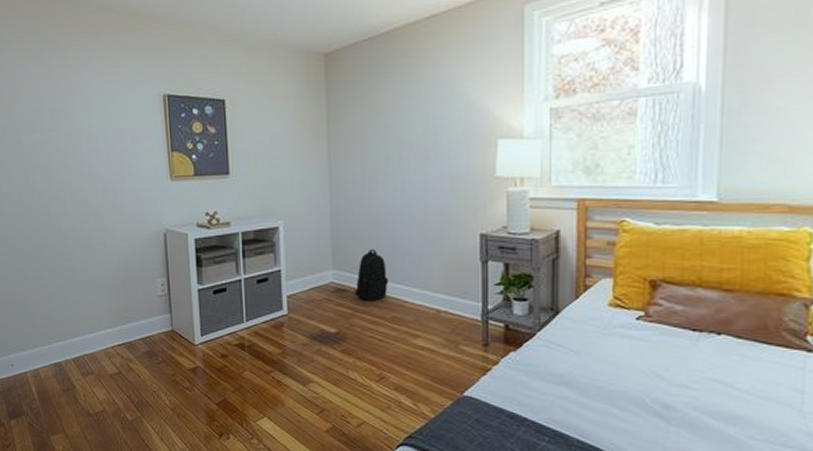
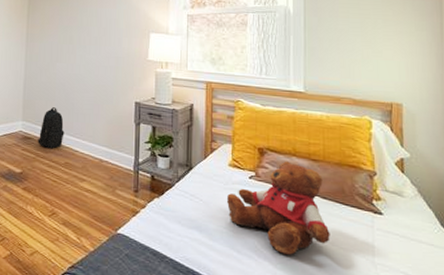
teddy bear: none [606,294,745,409] -> present [227,161,330,255]

